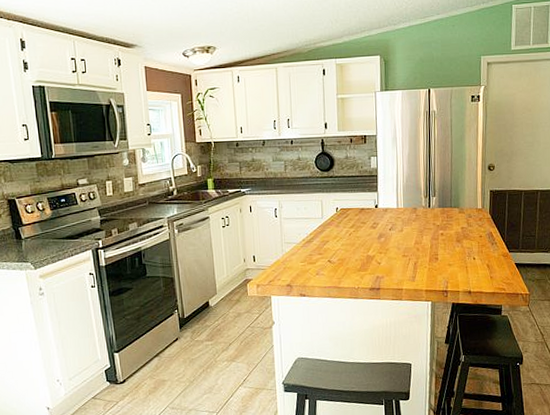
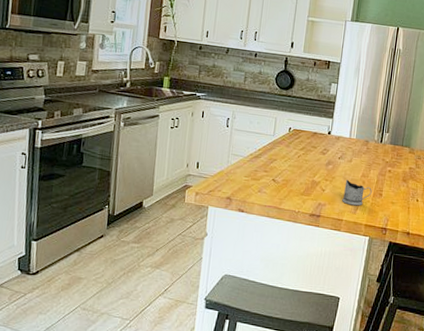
tea glass holder: none [399,249,427,274] -> present [342,180,372,206]

